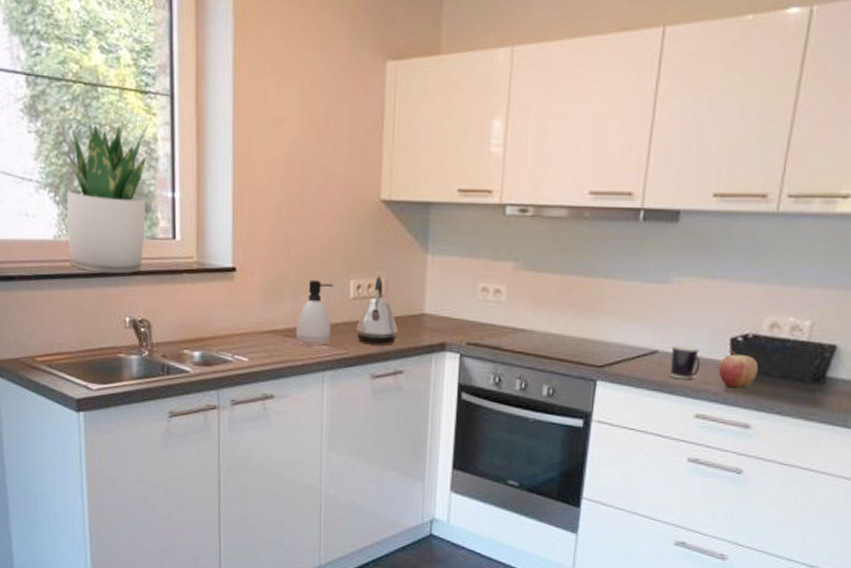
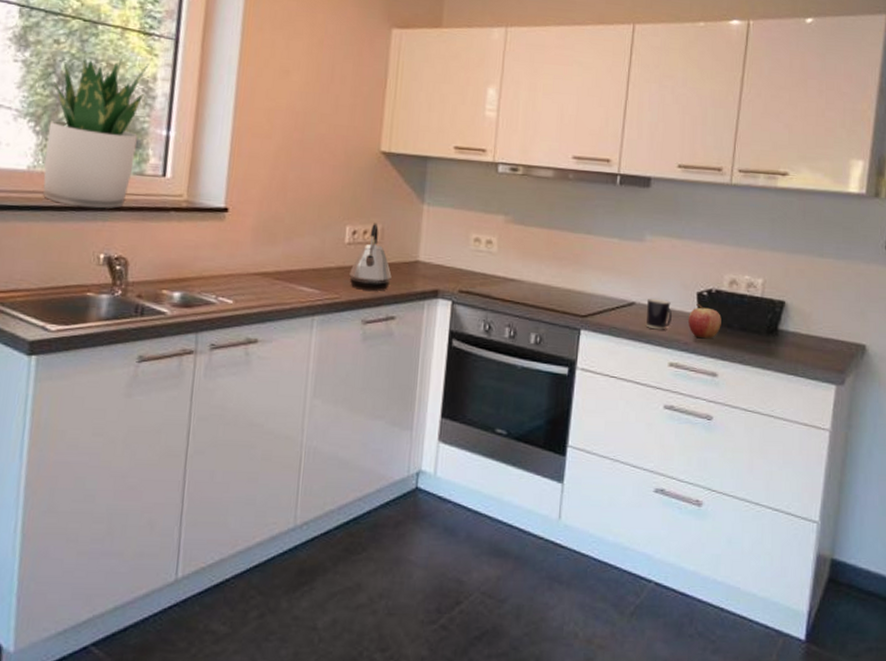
soap dispenser: present [295,279,334,347] -> none [286,223,330,290]

